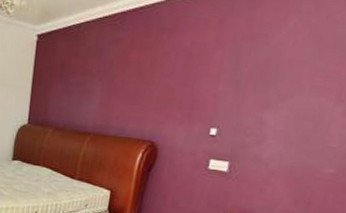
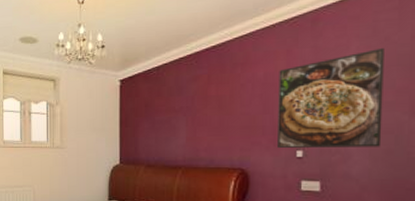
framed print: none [192,26,324,133] -> present [278,47,384,148]

